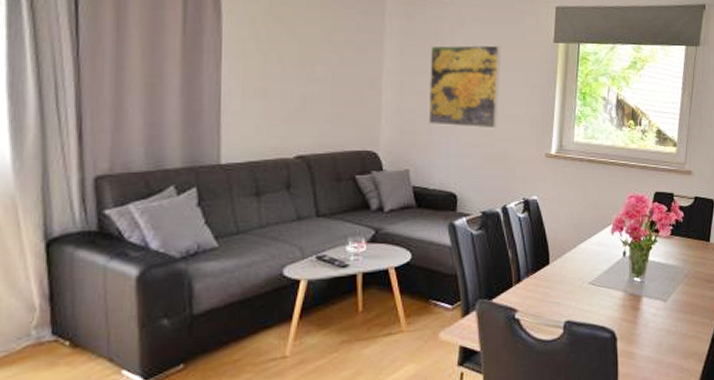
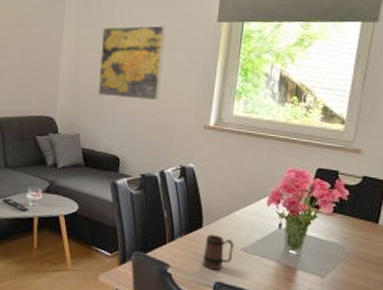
mug: none [551,271,581,309] -> present [203,235,233,271]

